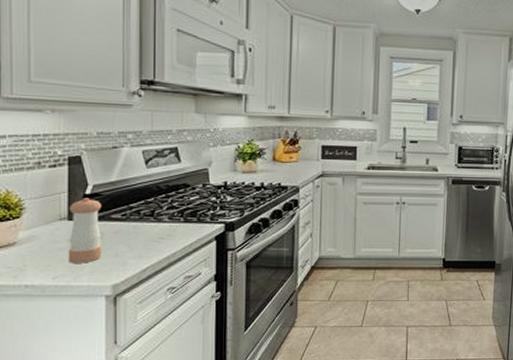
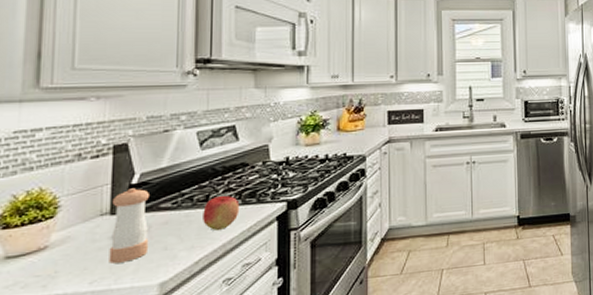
apple: none [149,213,182,243] -> present [203,196,240,230]

